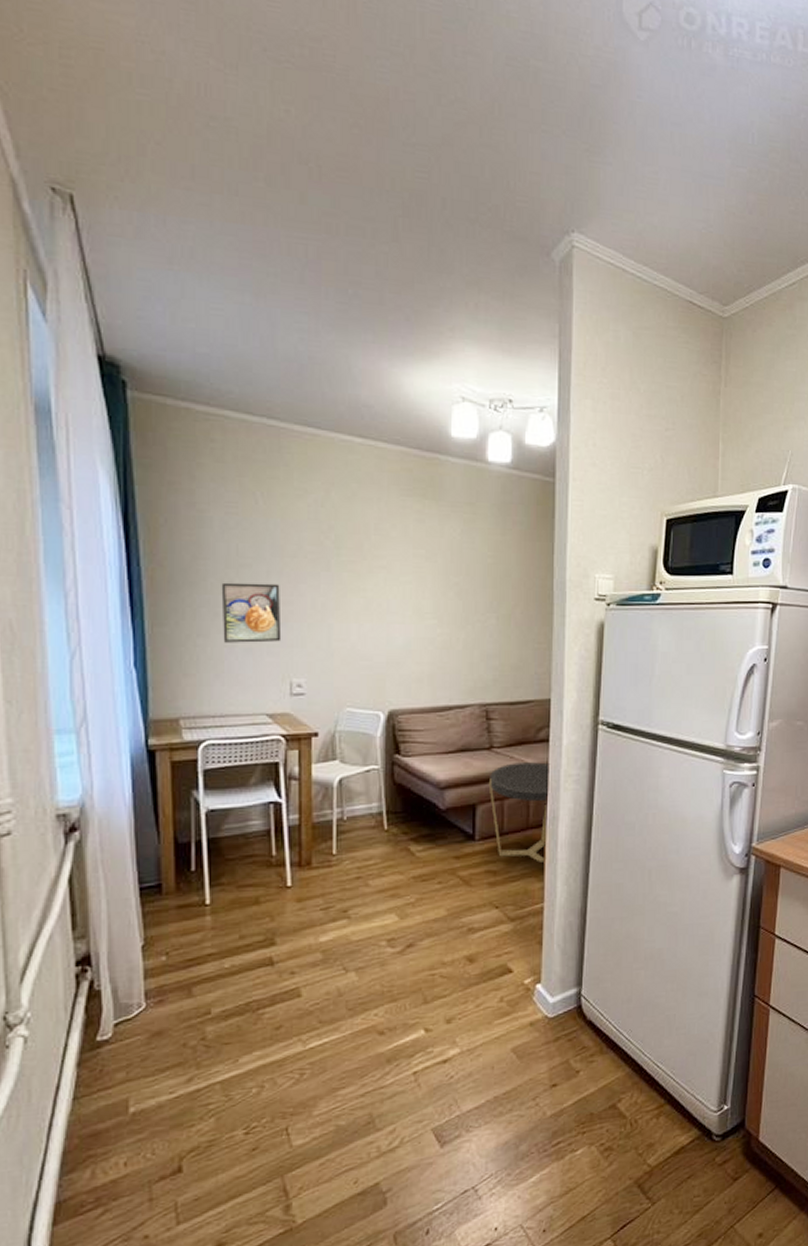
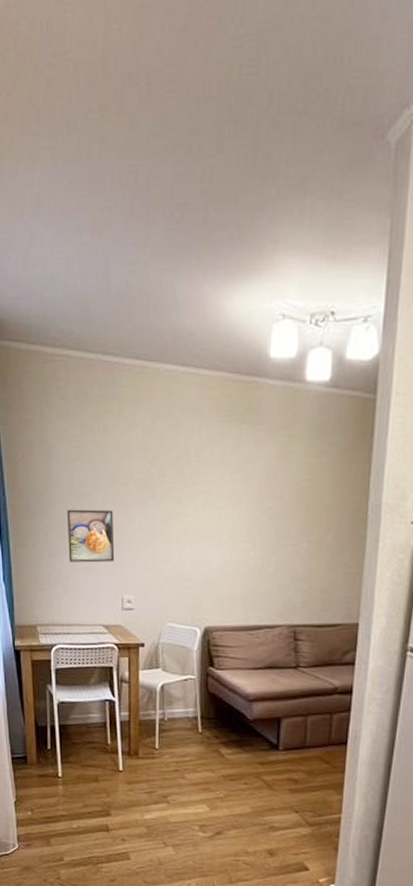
side table: present [488,762,551,863] -> none [293,682,356,777]

